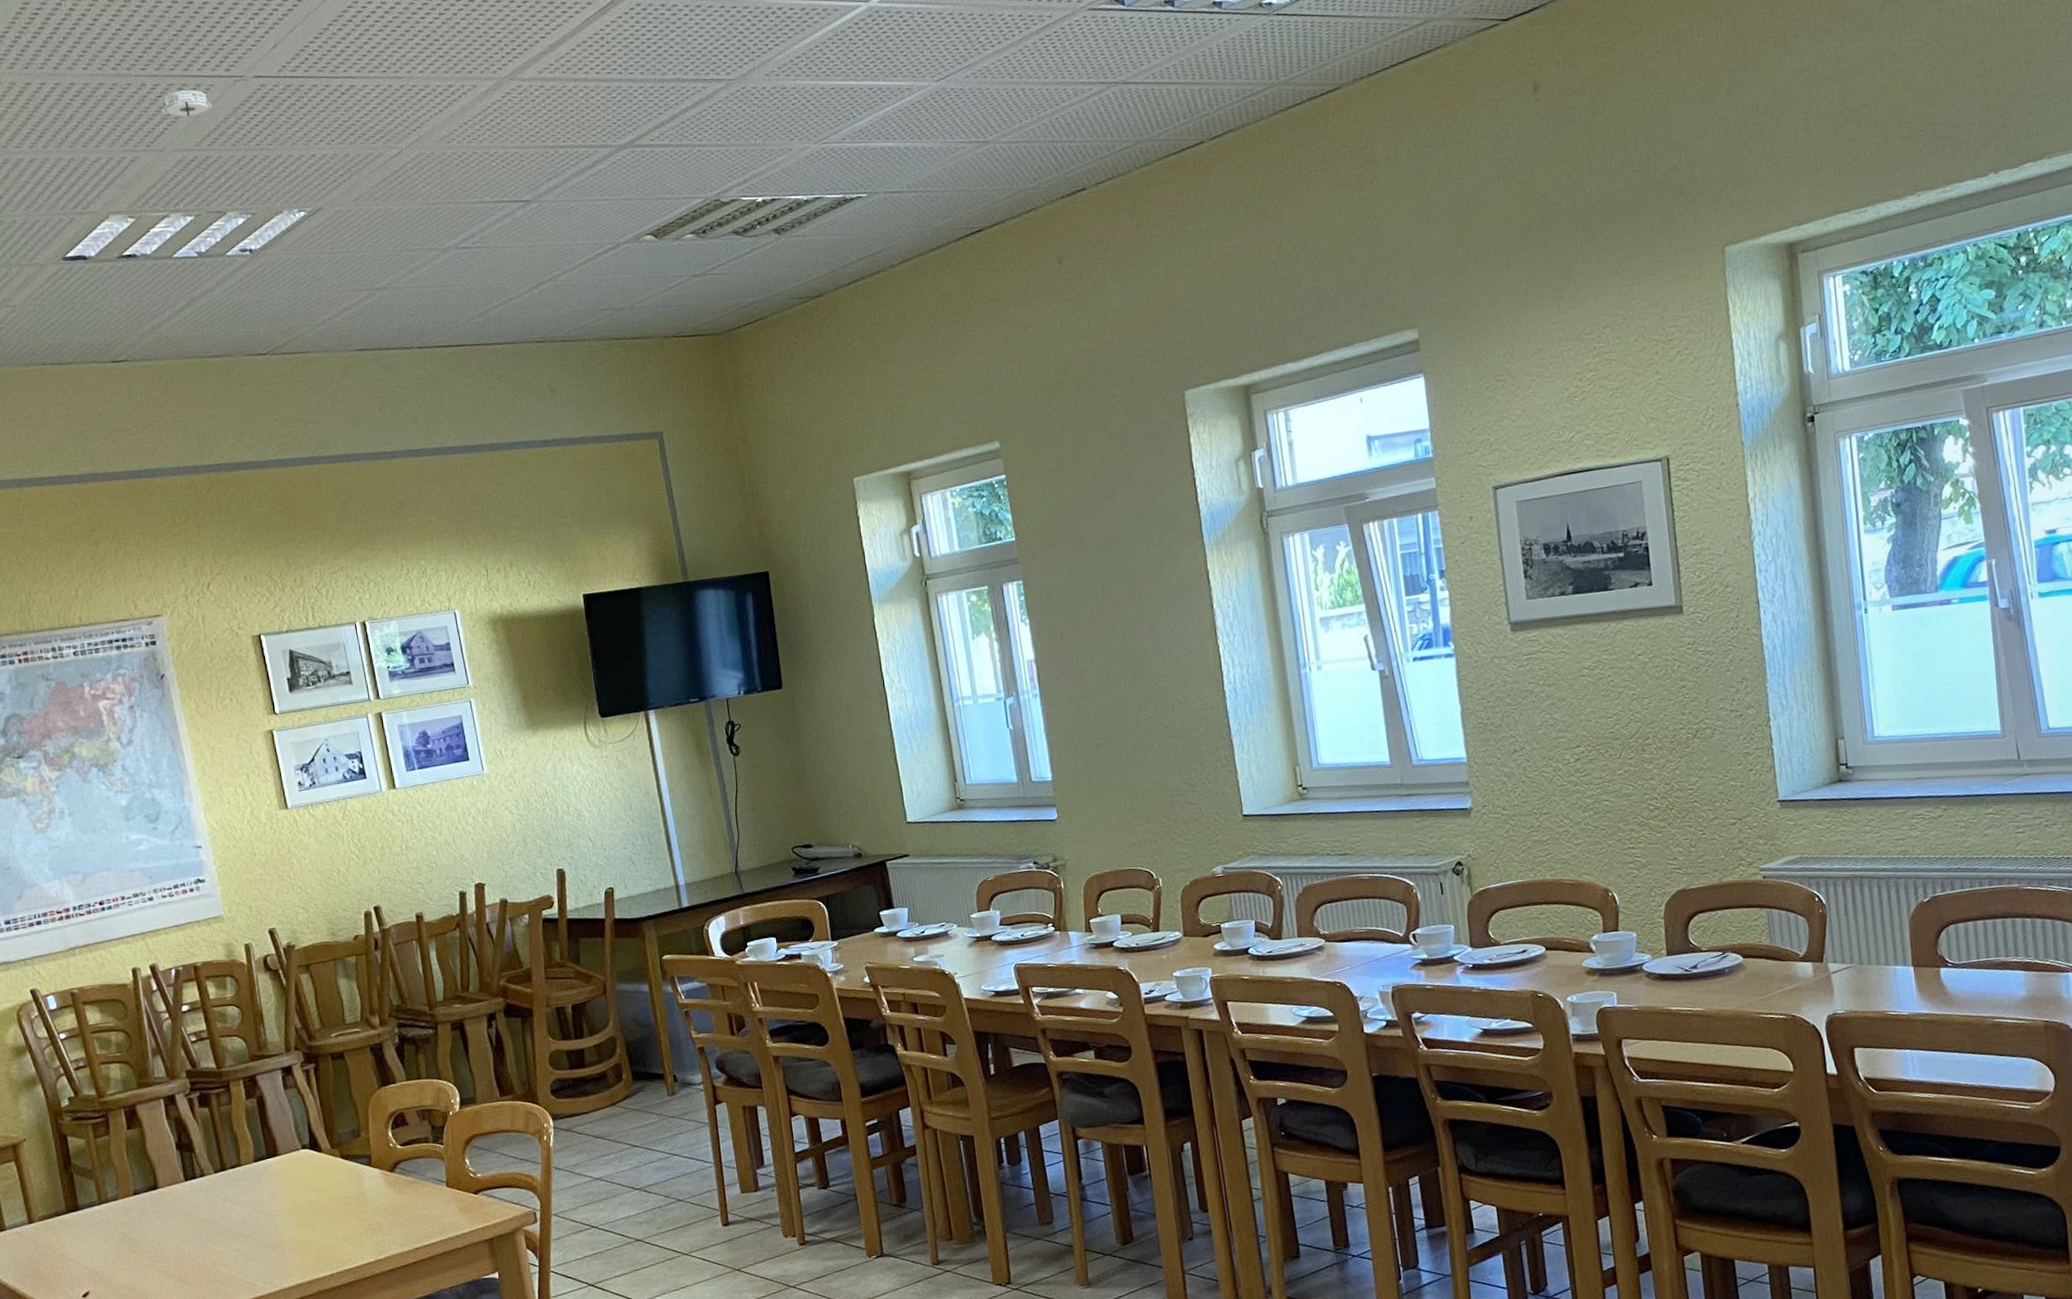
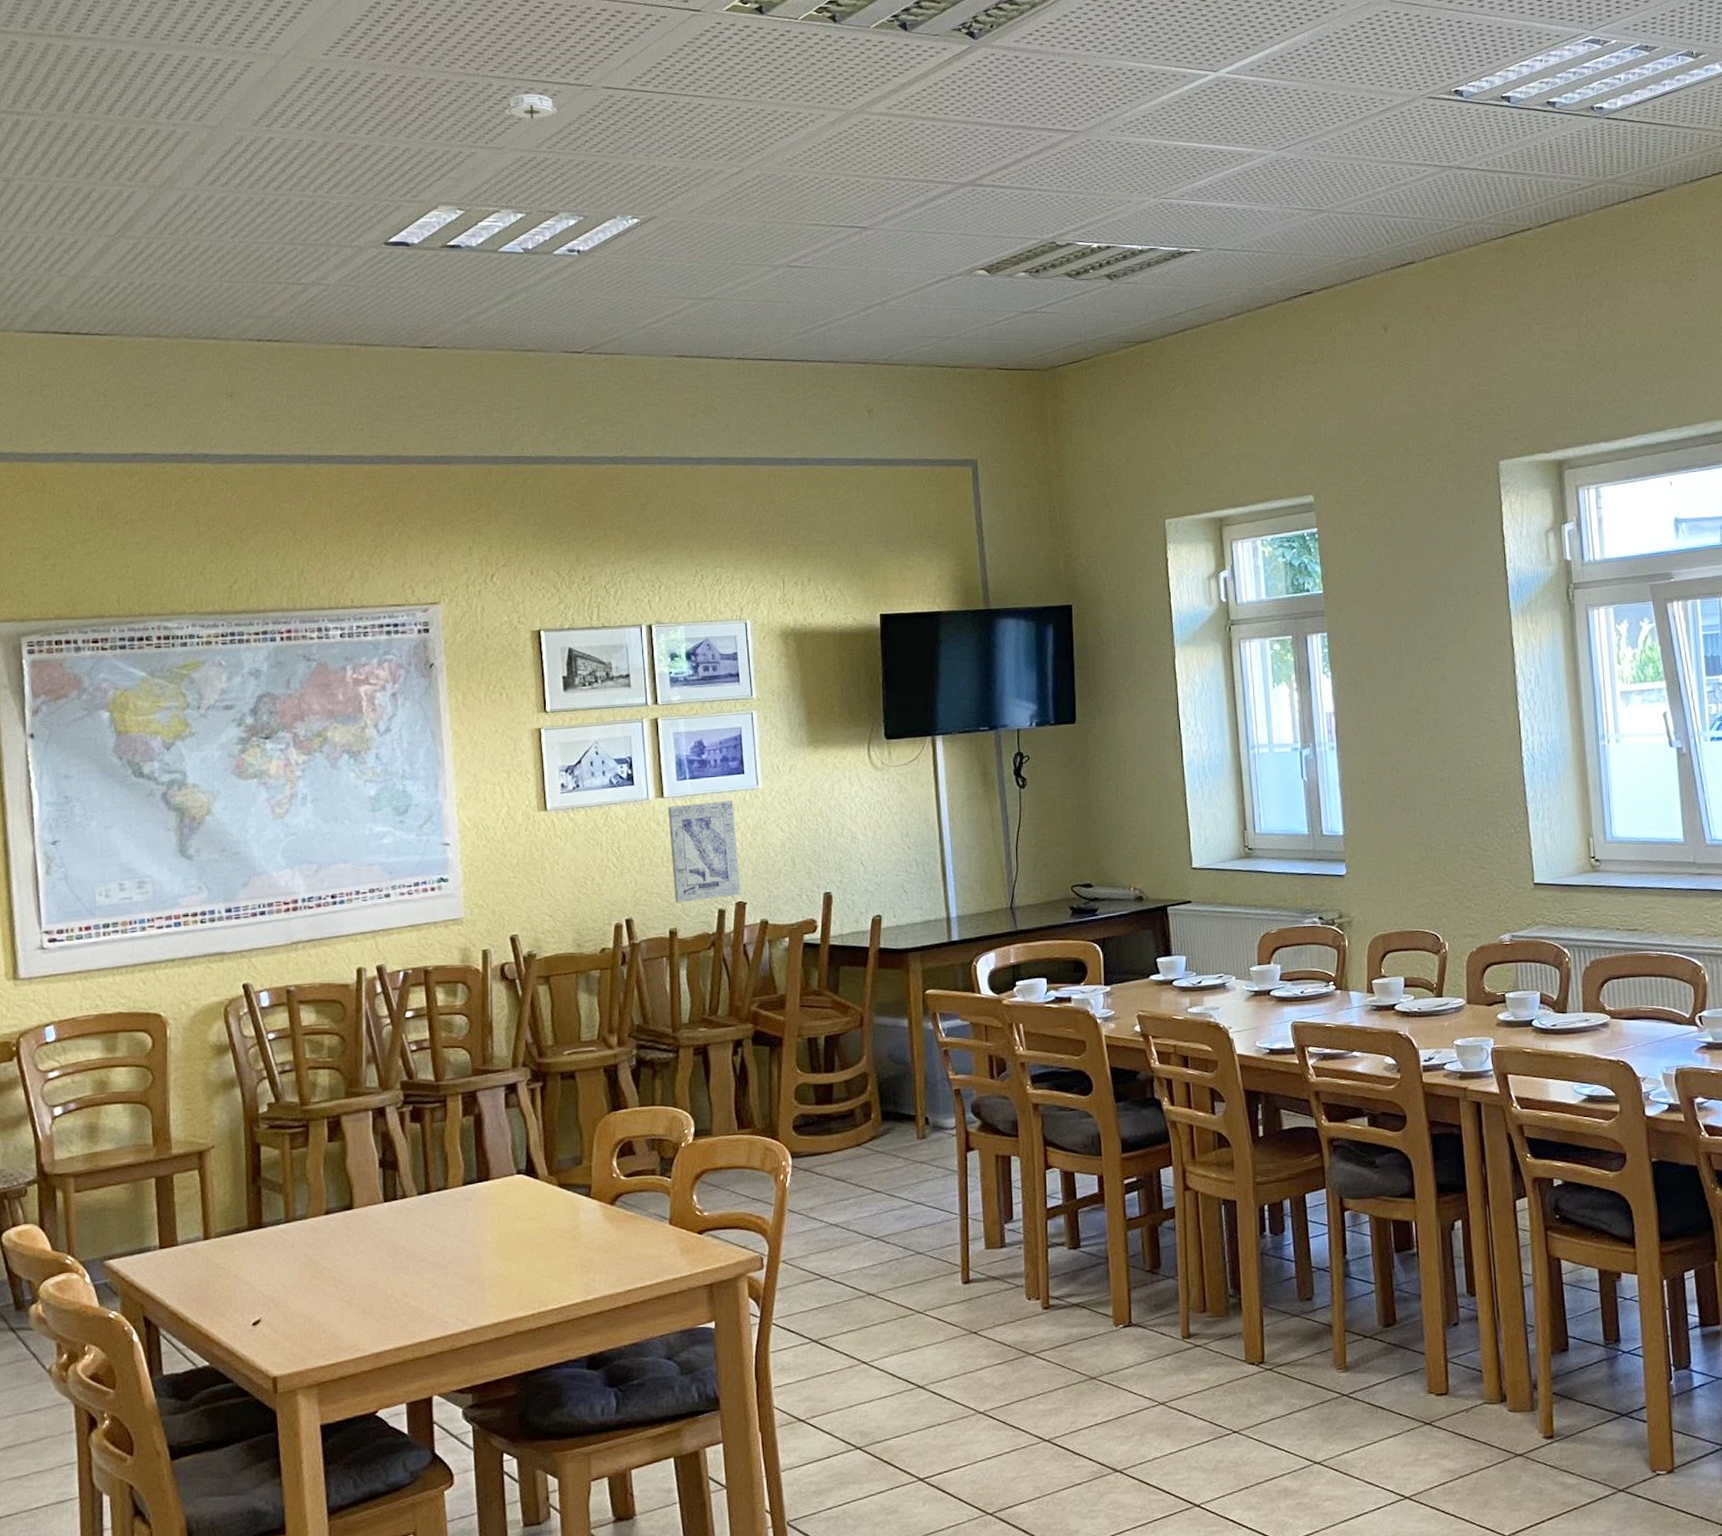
wall art: none [401,787,478,888] -> present [668,800,741,903]

